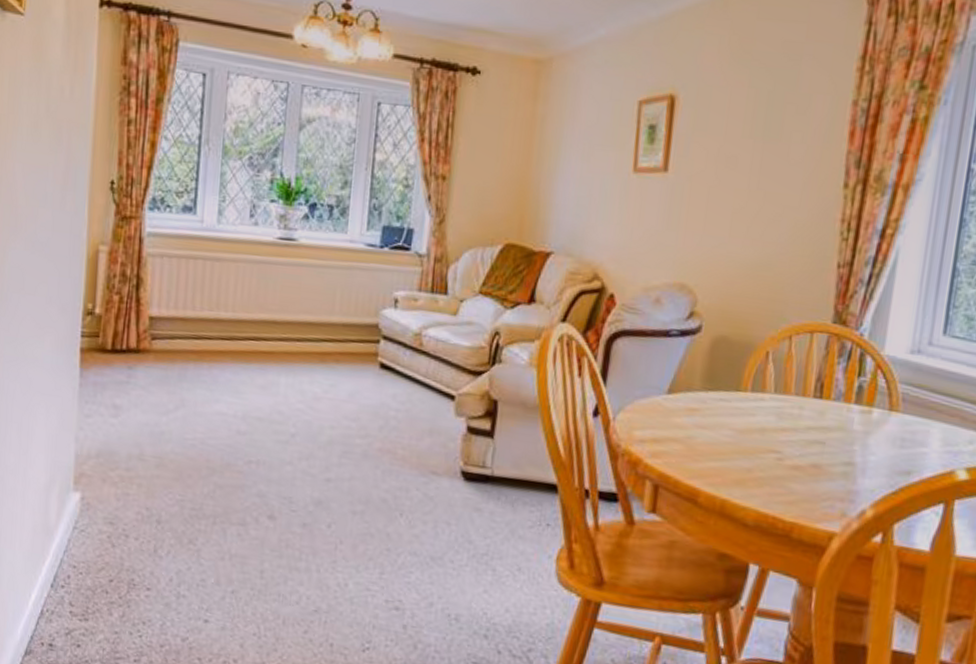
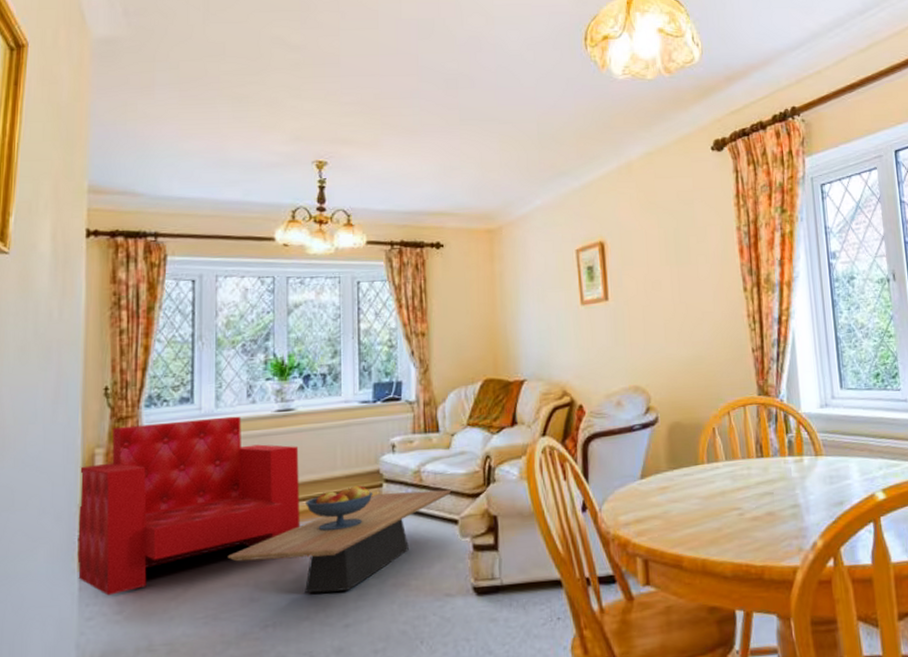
armchair: none [79,225,298,398] -> present [77,416,300,596]
coffee table: none [218,350,453,445] -> present [227,489,452,593]
fruit bowl: none [299,336,369,381] -> present [306,485,373,531]

